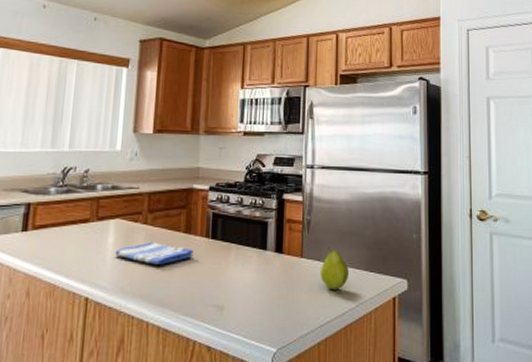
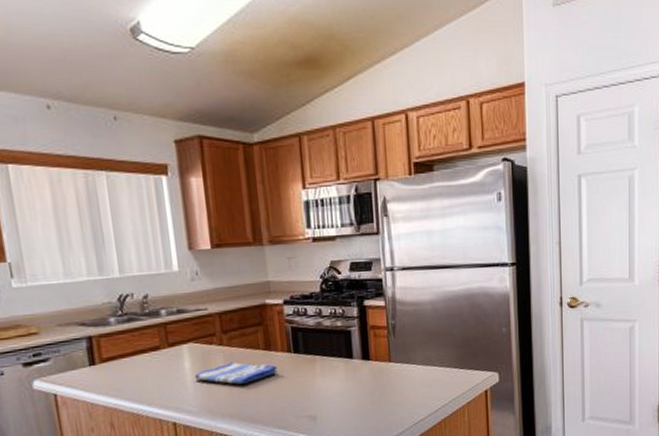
fruit: present [319,247,349,291] -> none [409,349,439,390]

